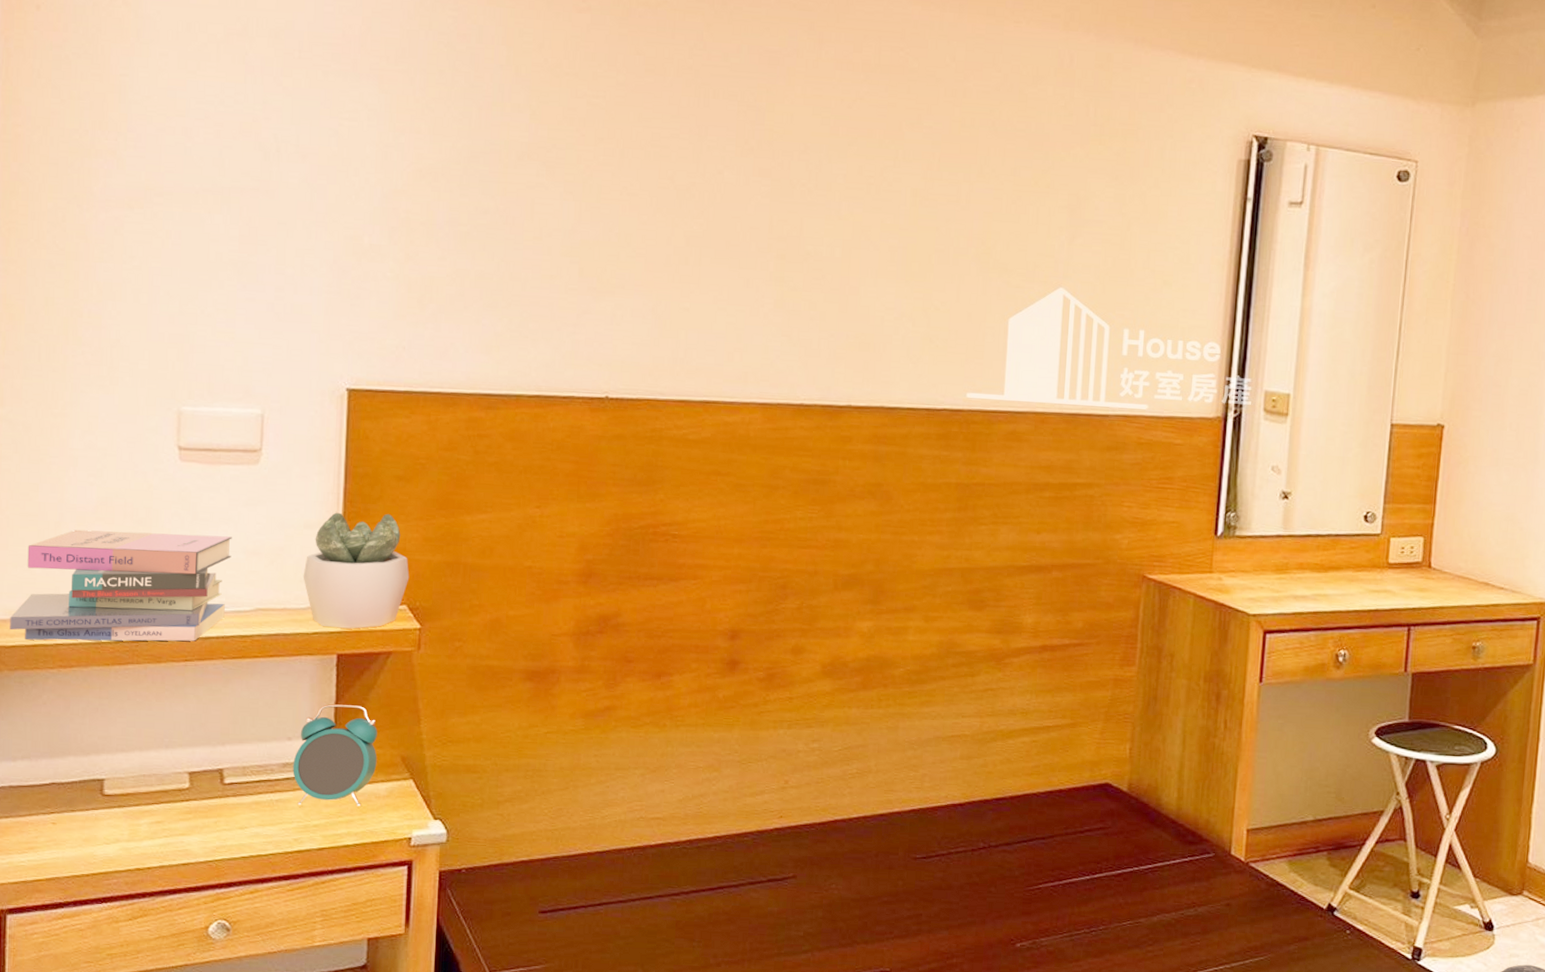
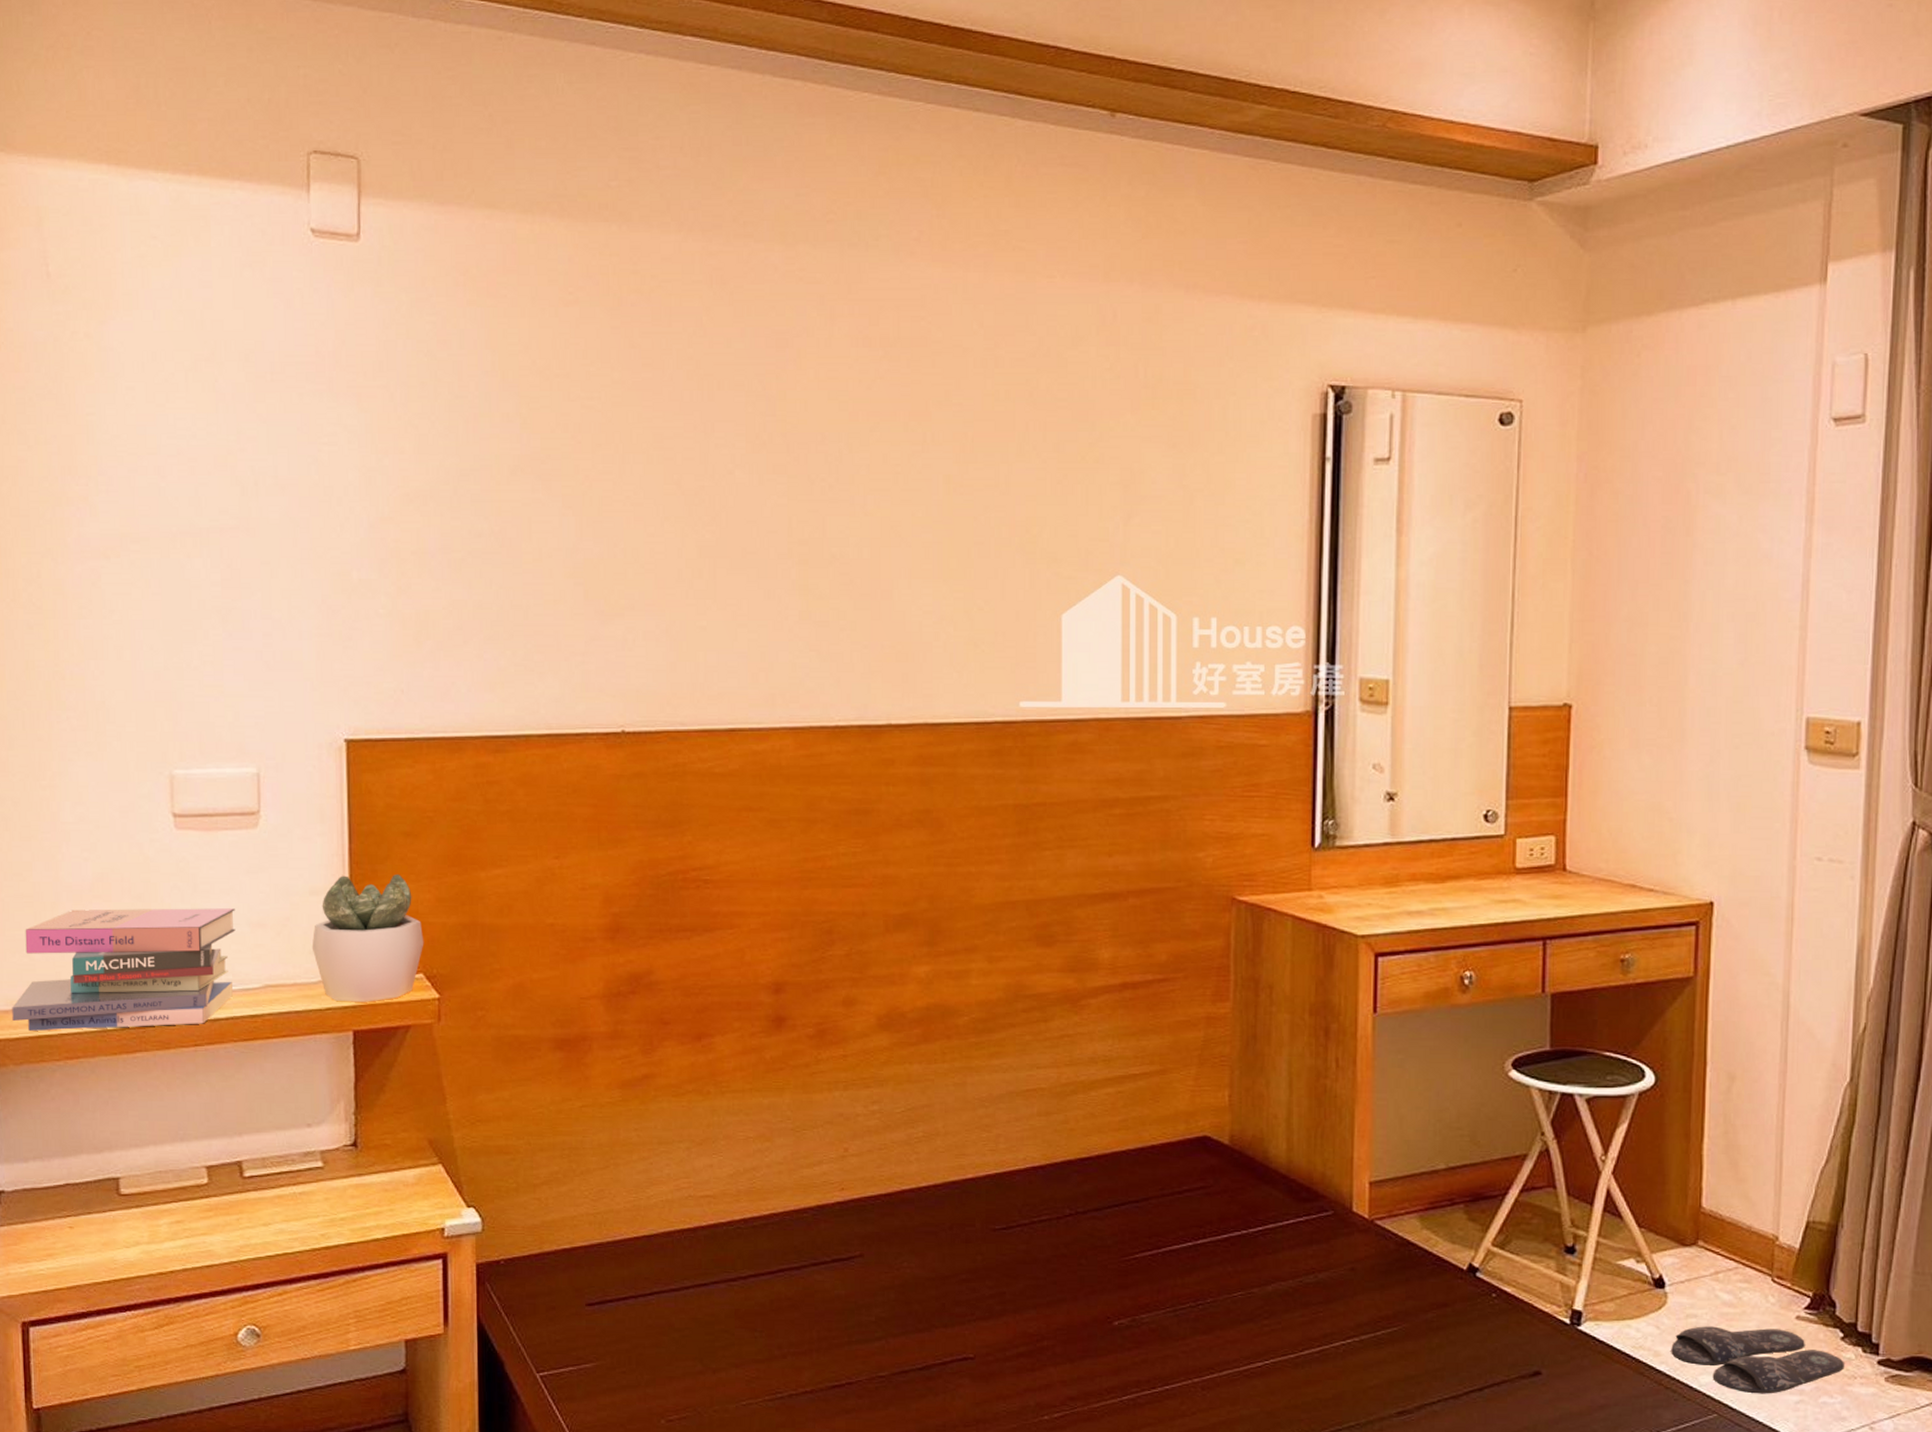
alarm clock: present [293,703,377,808] -> none [314,1084,403,1199]

